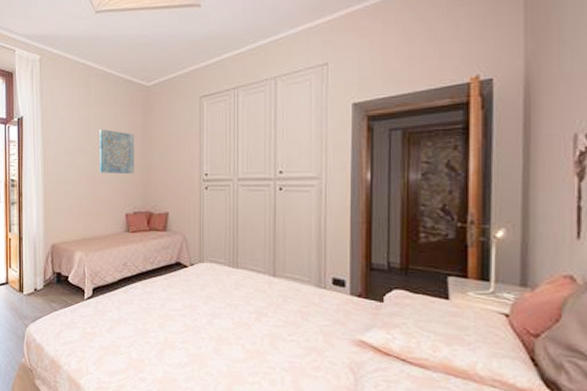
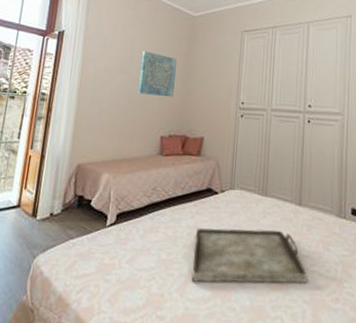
serving tray: none [168,300,285,352] -> present [191,228,307,284]

